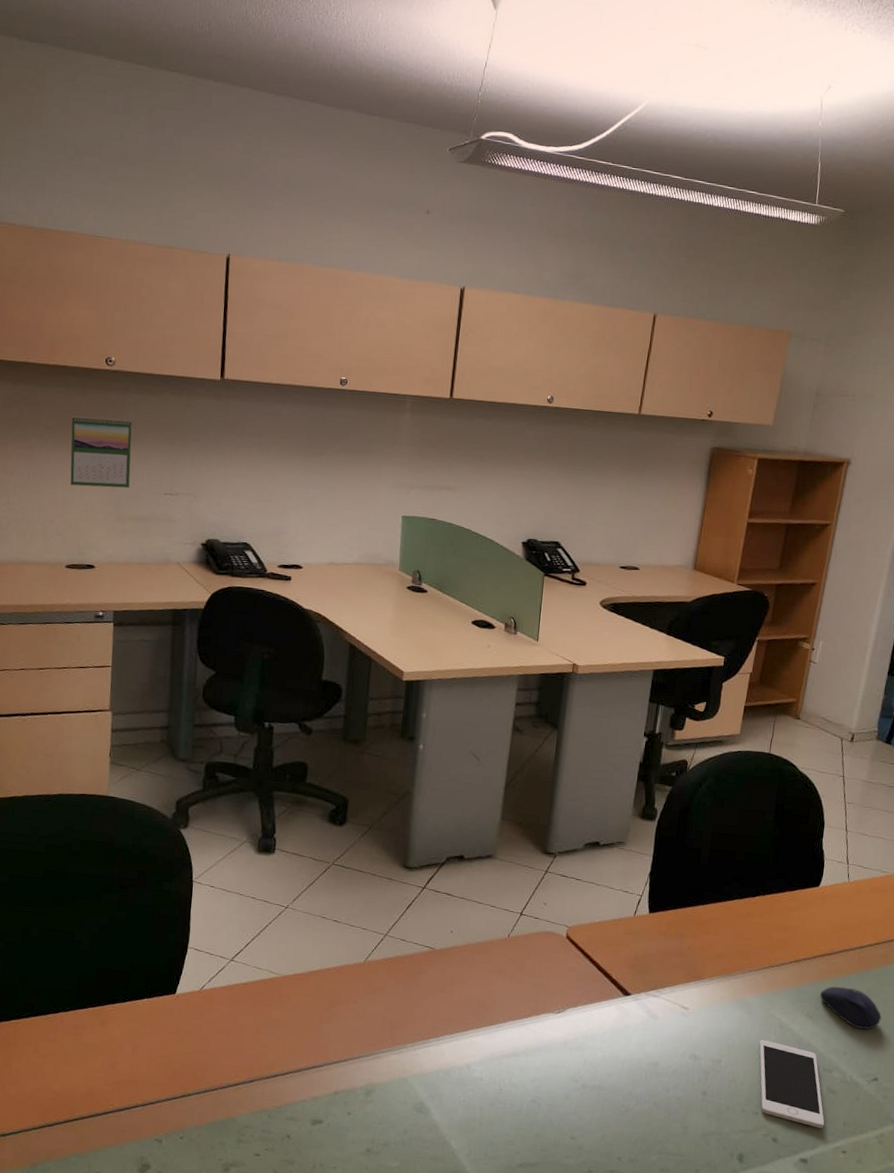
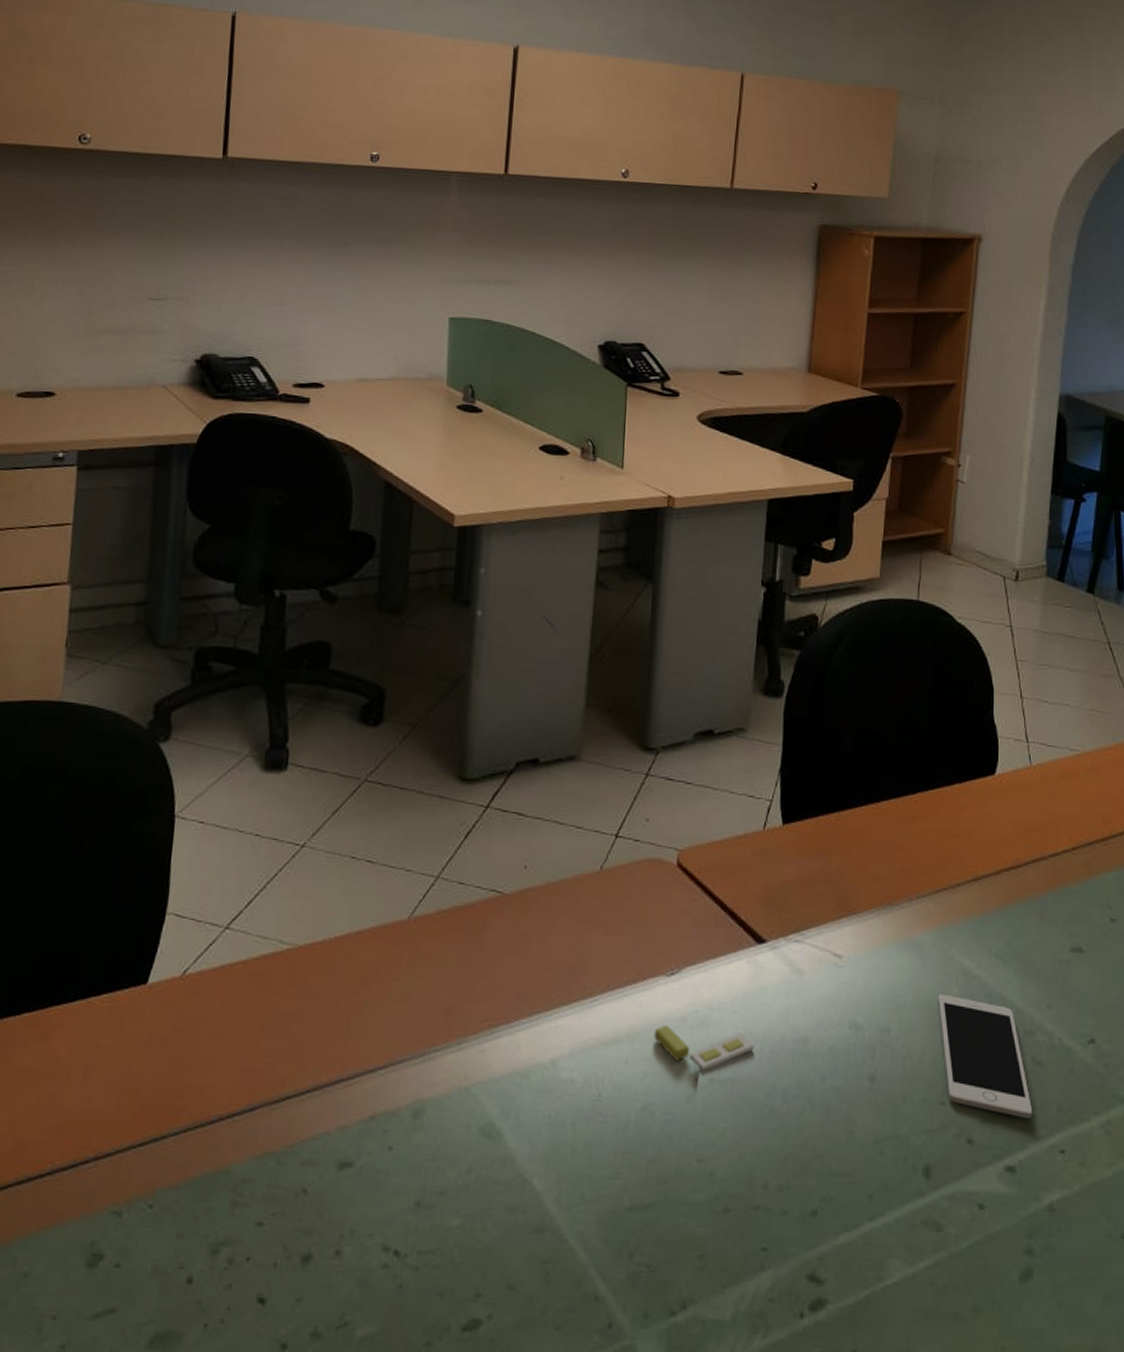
calendar: present [70,415,132,489] -> none [27,204,110,294]
sticky notes: none [543,1046,618,1079] -> present [654,1024,755,1071]
computer mouse: present [820,986,882,1030] -> none [1010,911,1090,970]

